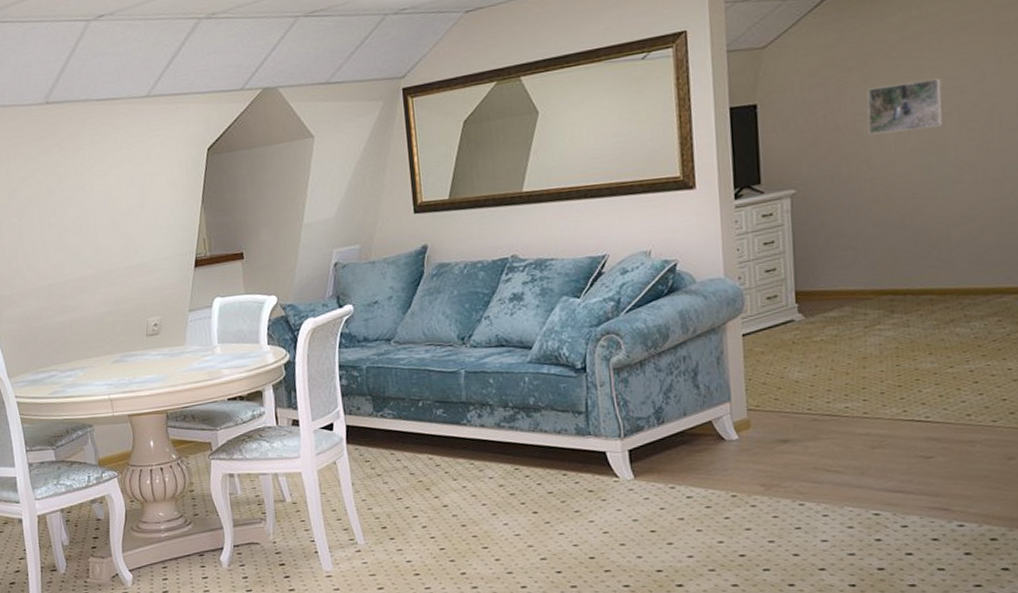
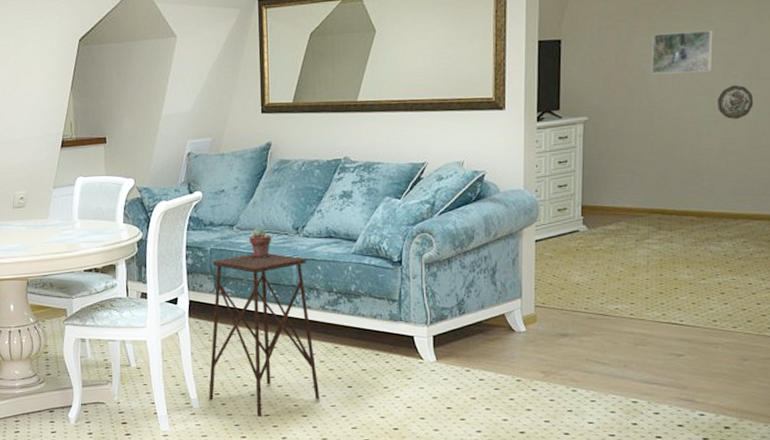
side table: none [369,367,502,552] -> present [209,252,320,417]
potted succulent: none [409,339,435,374] -> present [249,227,272,258]
decorative plate: none [953,139,998,179] -> present [718,85,754,119]

